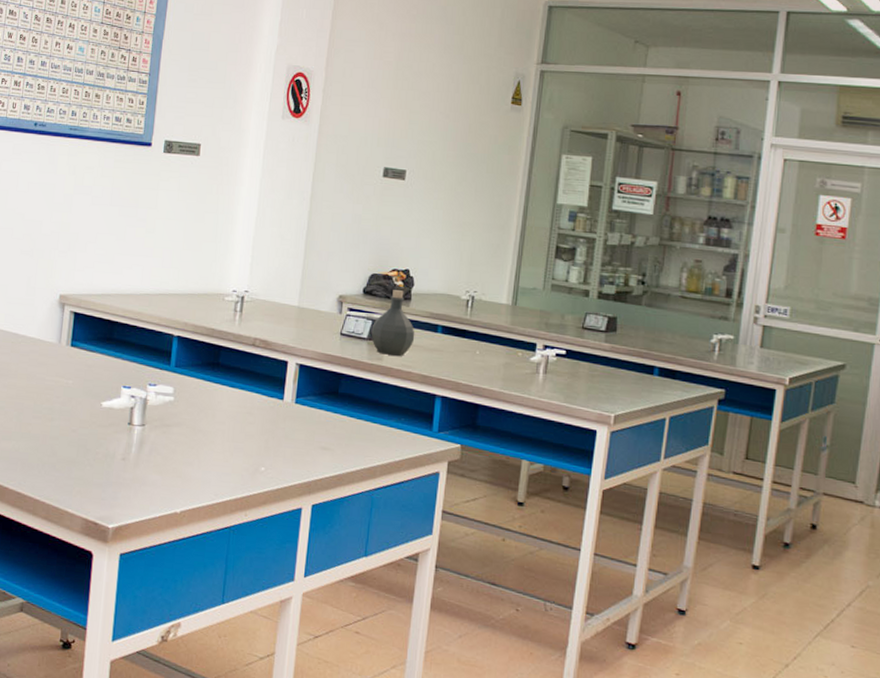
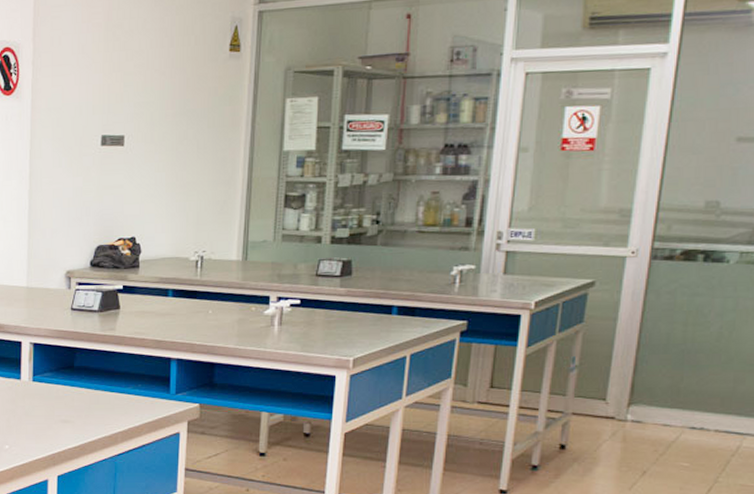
flask: present [371,290,415,356] -> none [101,259,146,324]

